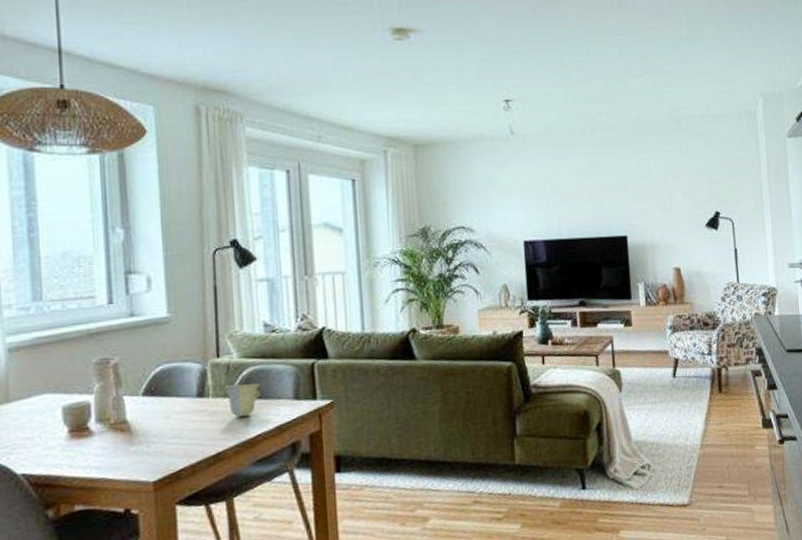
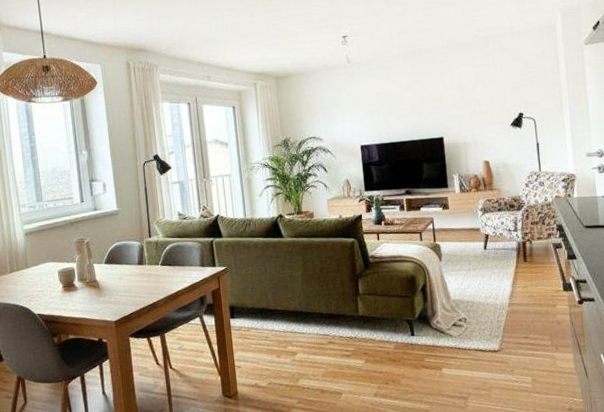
cup: present [224,383,261,417] -> none [155,255,179,279]

